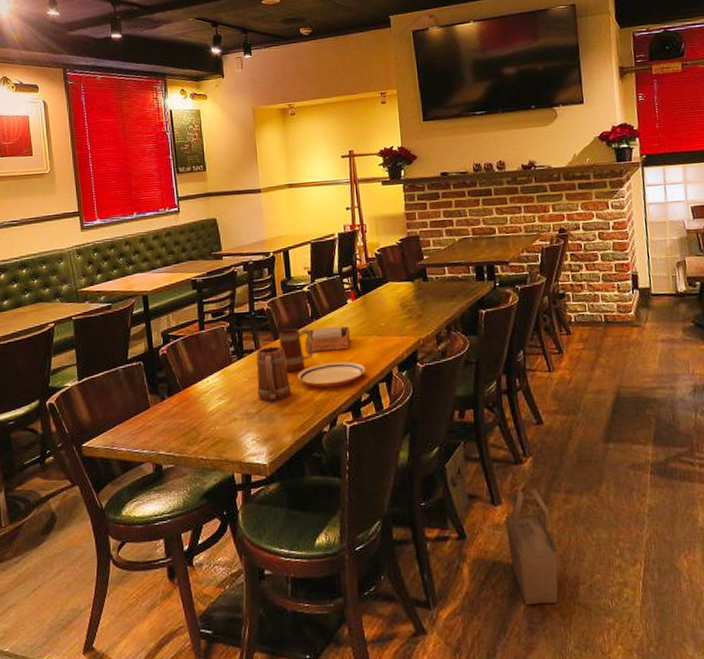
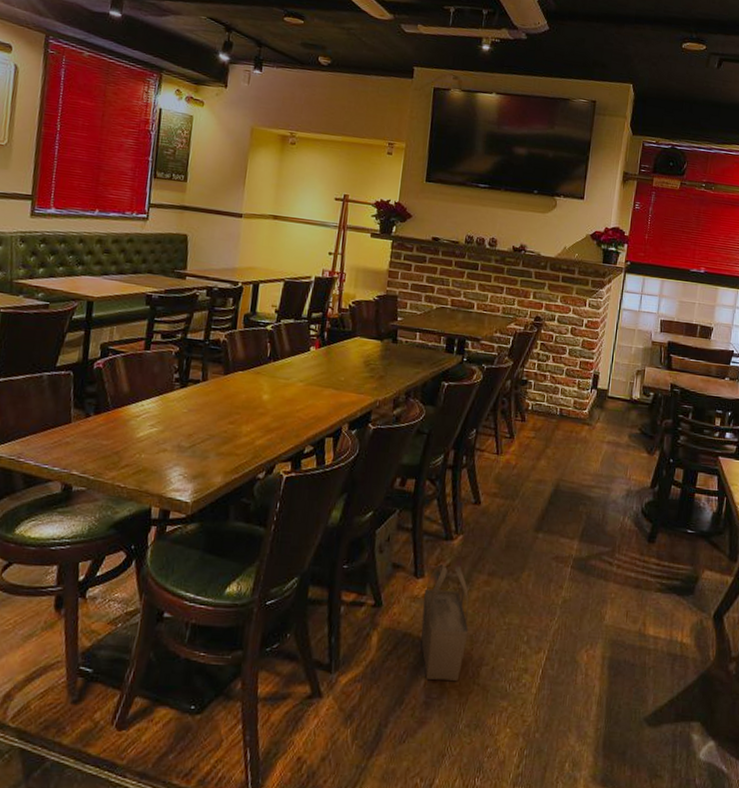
beer mug: present [256,346,291,401] -> none [194,379,233,438]
beer mug: present [278,329,313,373] -> none [229,365,267,412]
plate: present [297,361,365,388] -> none [241,407,315,435]
napkin holder: present [304,326,351,353] -> none [255,370,307,398]

